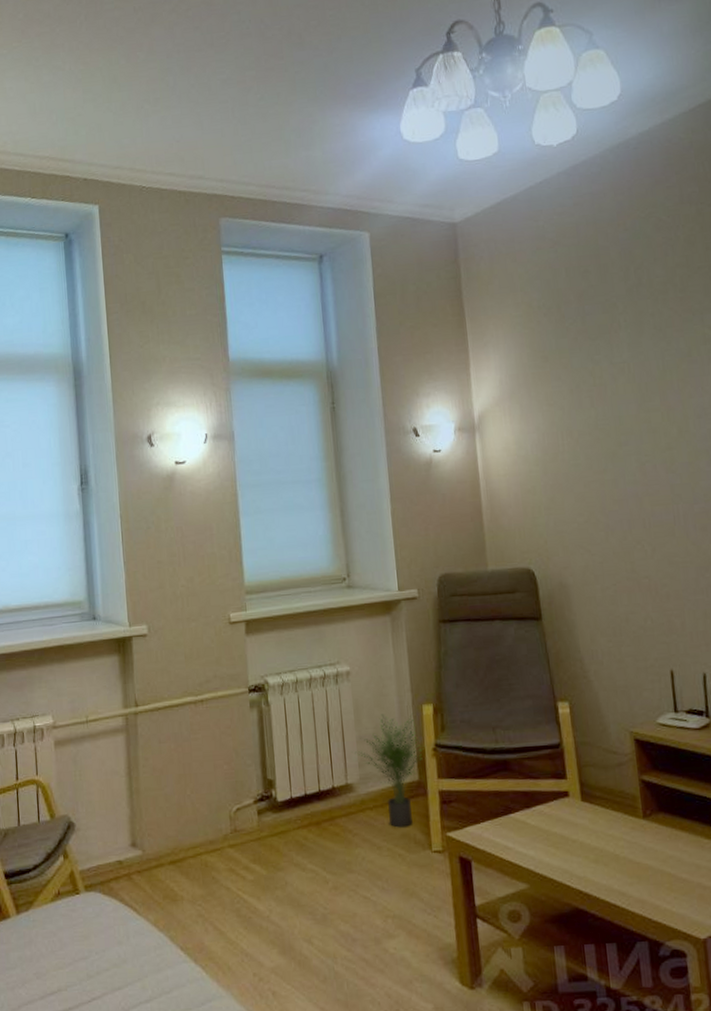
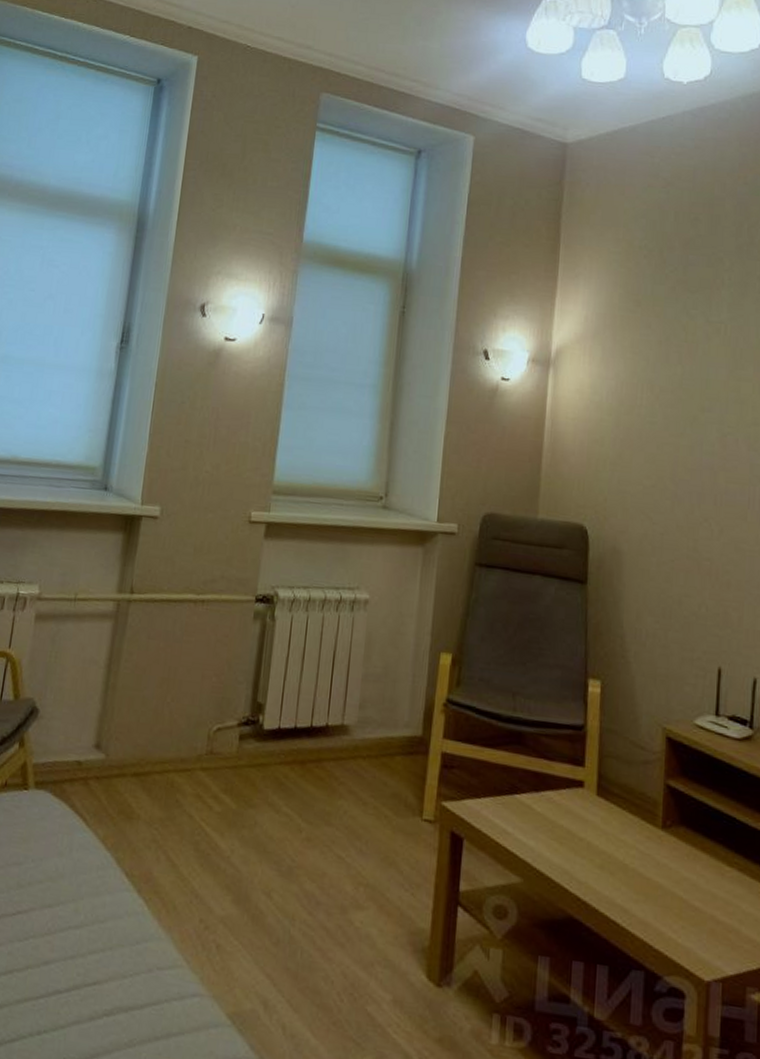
potted plant: present [352,713,426,828] -> none [354,654,437,786]

